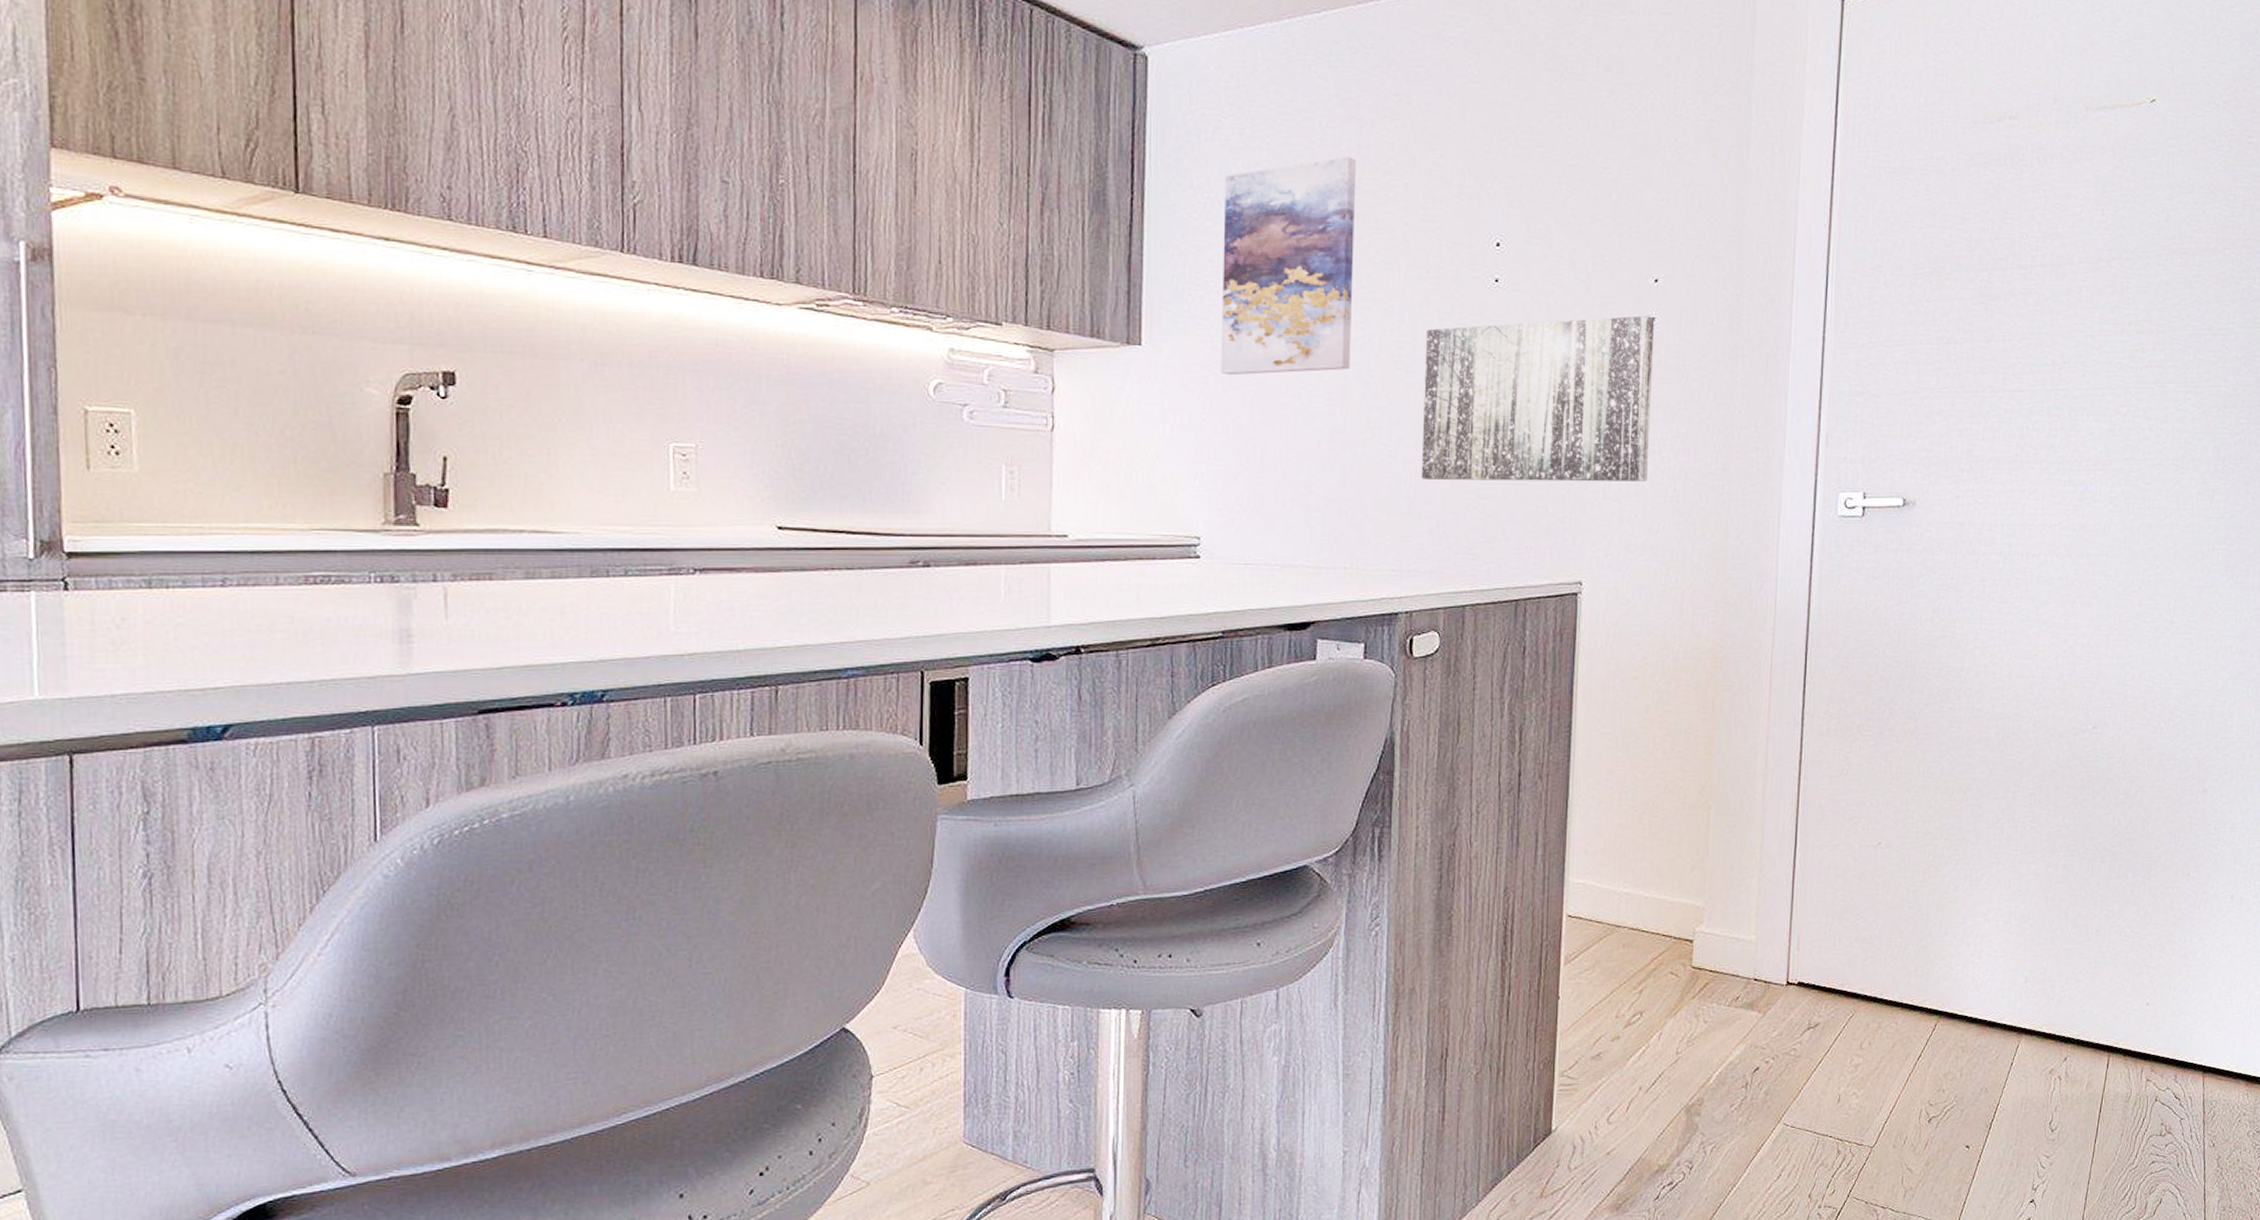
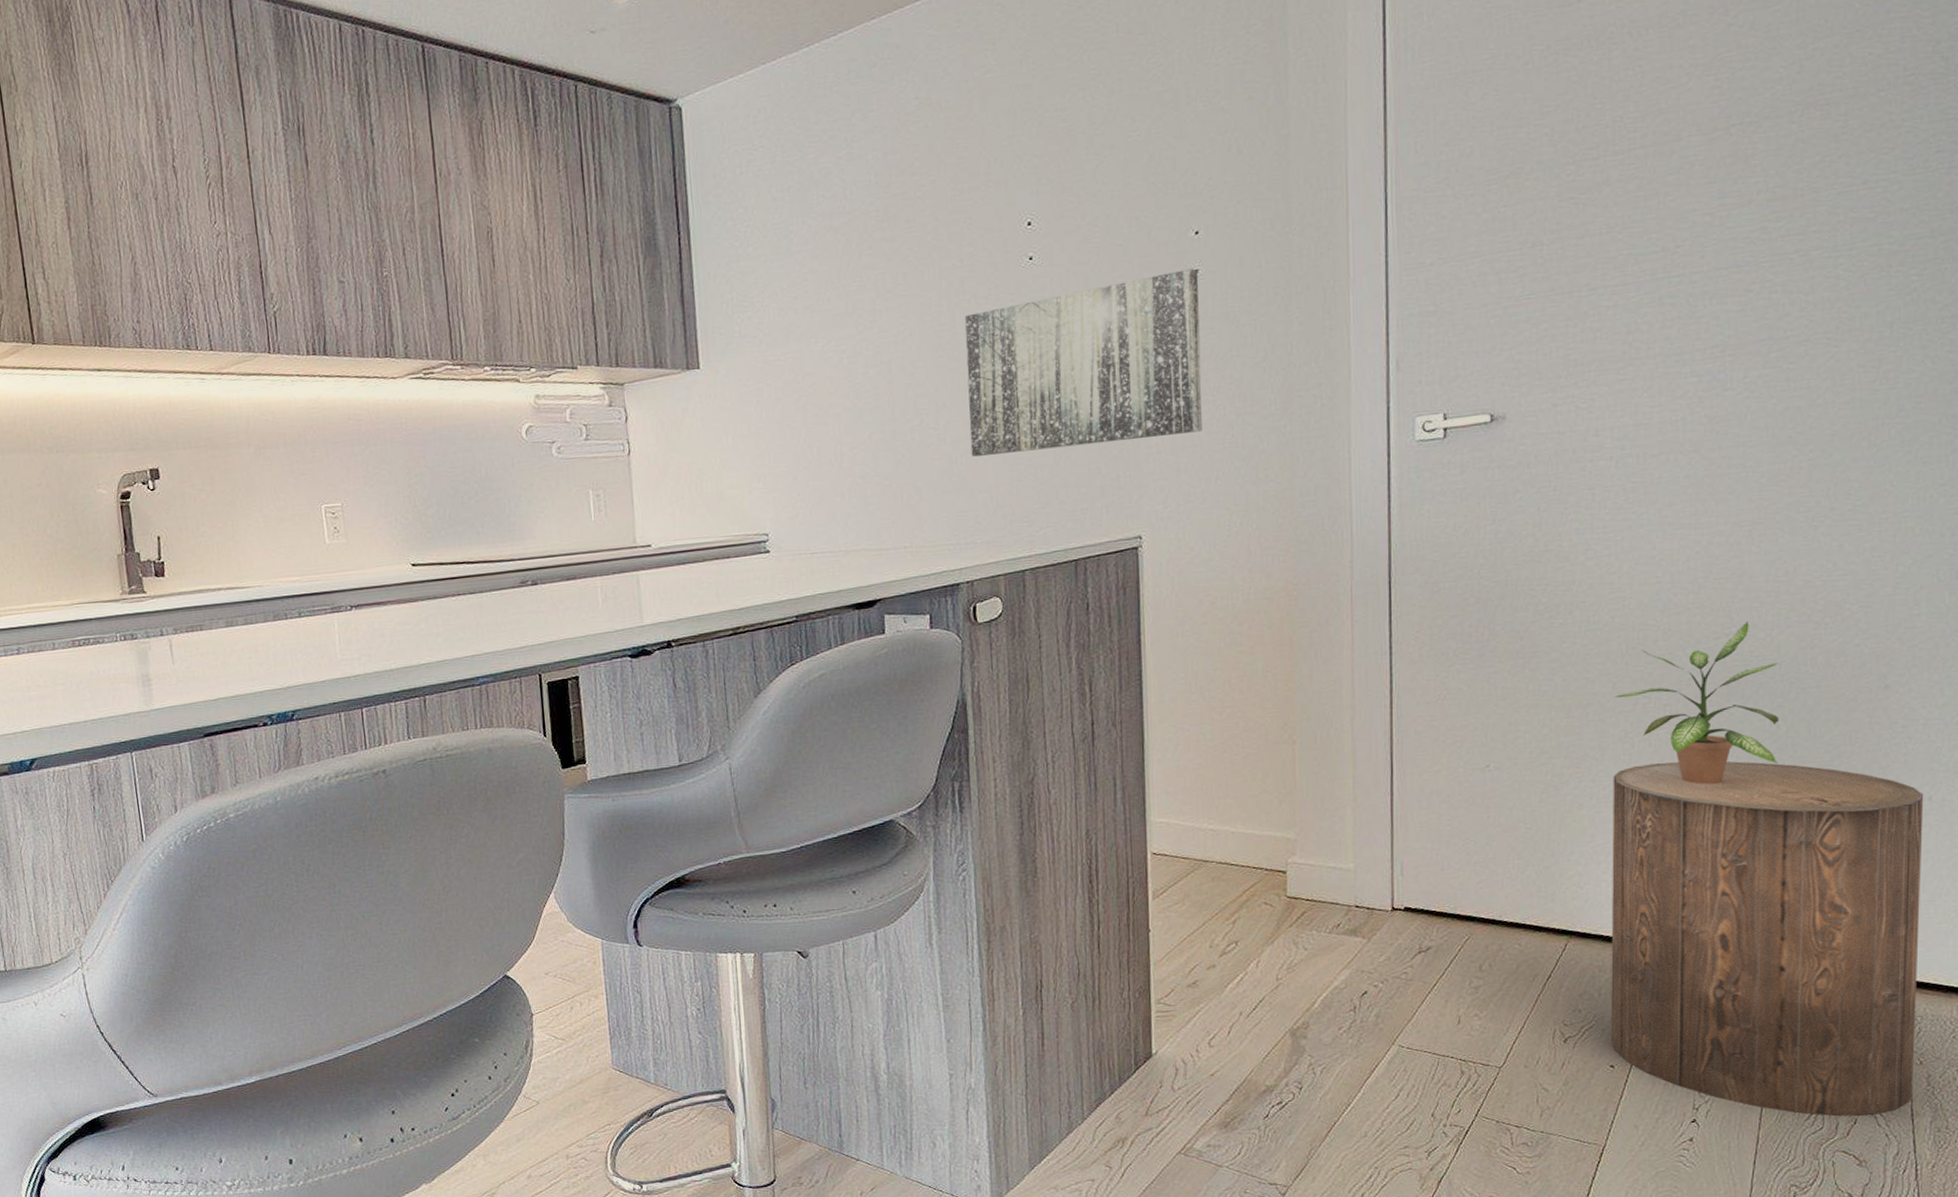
wall art: present [1220,156,1357,376] -> none [761,165,894,385]
stool: none [1968,850,2228,1196] -> present [1611,761,1924,1116]
potted plant: none [1990,720,2123,873] -> present [1614,622,1780,785]

